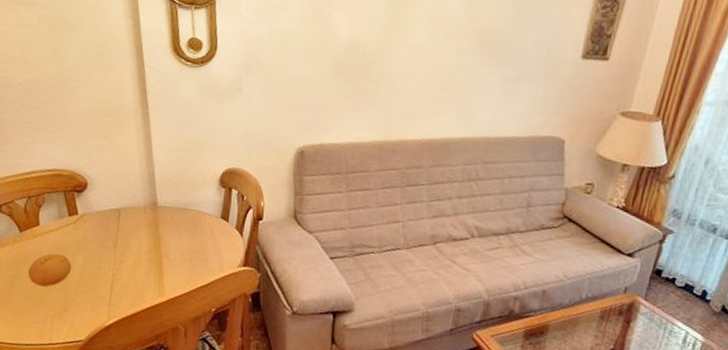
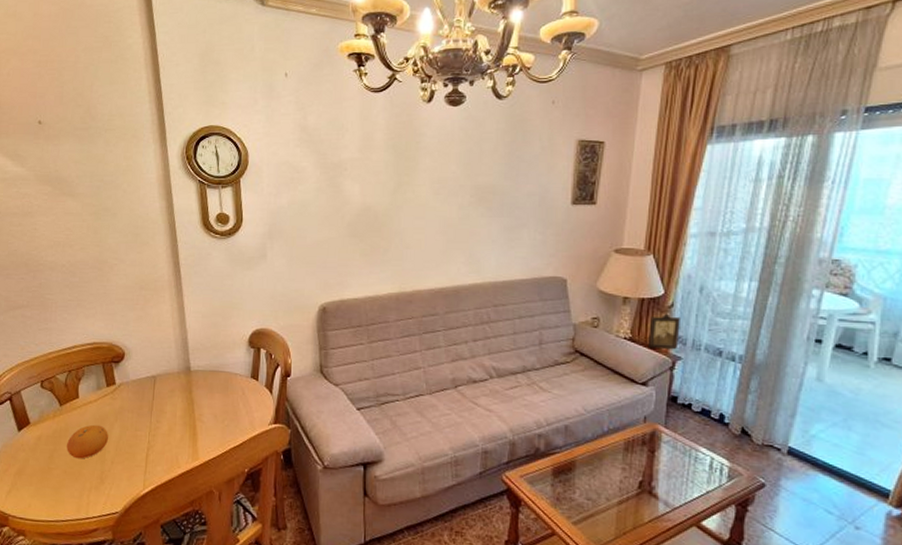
photo frame: none [639,184,681,223] -> present [646,313,682,350]

